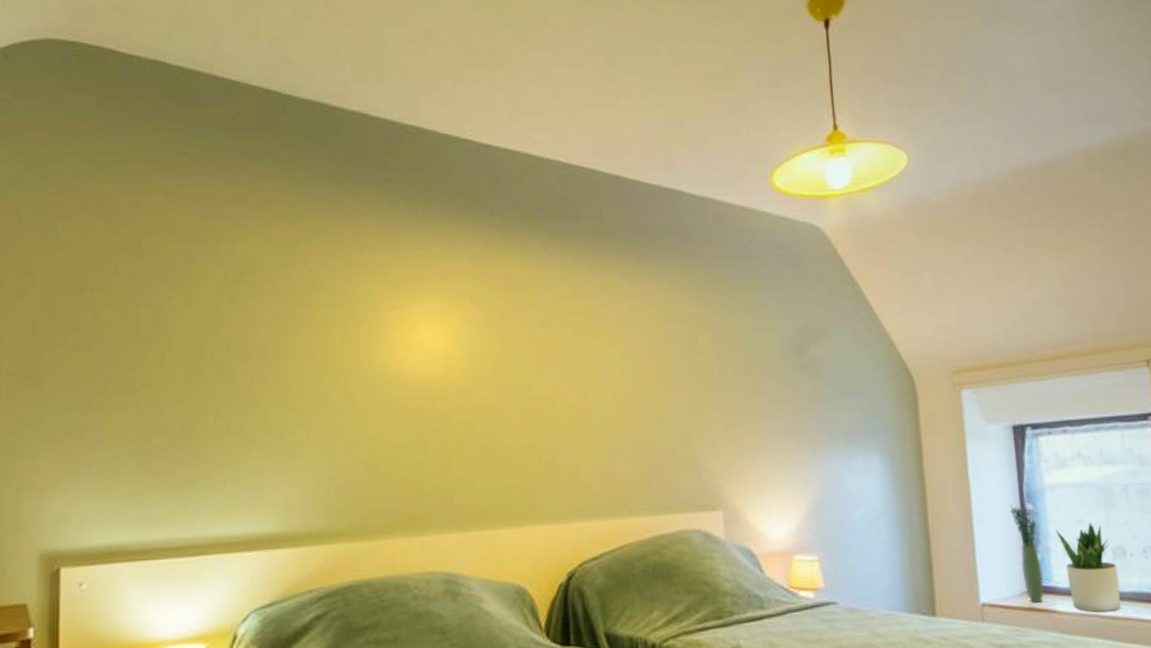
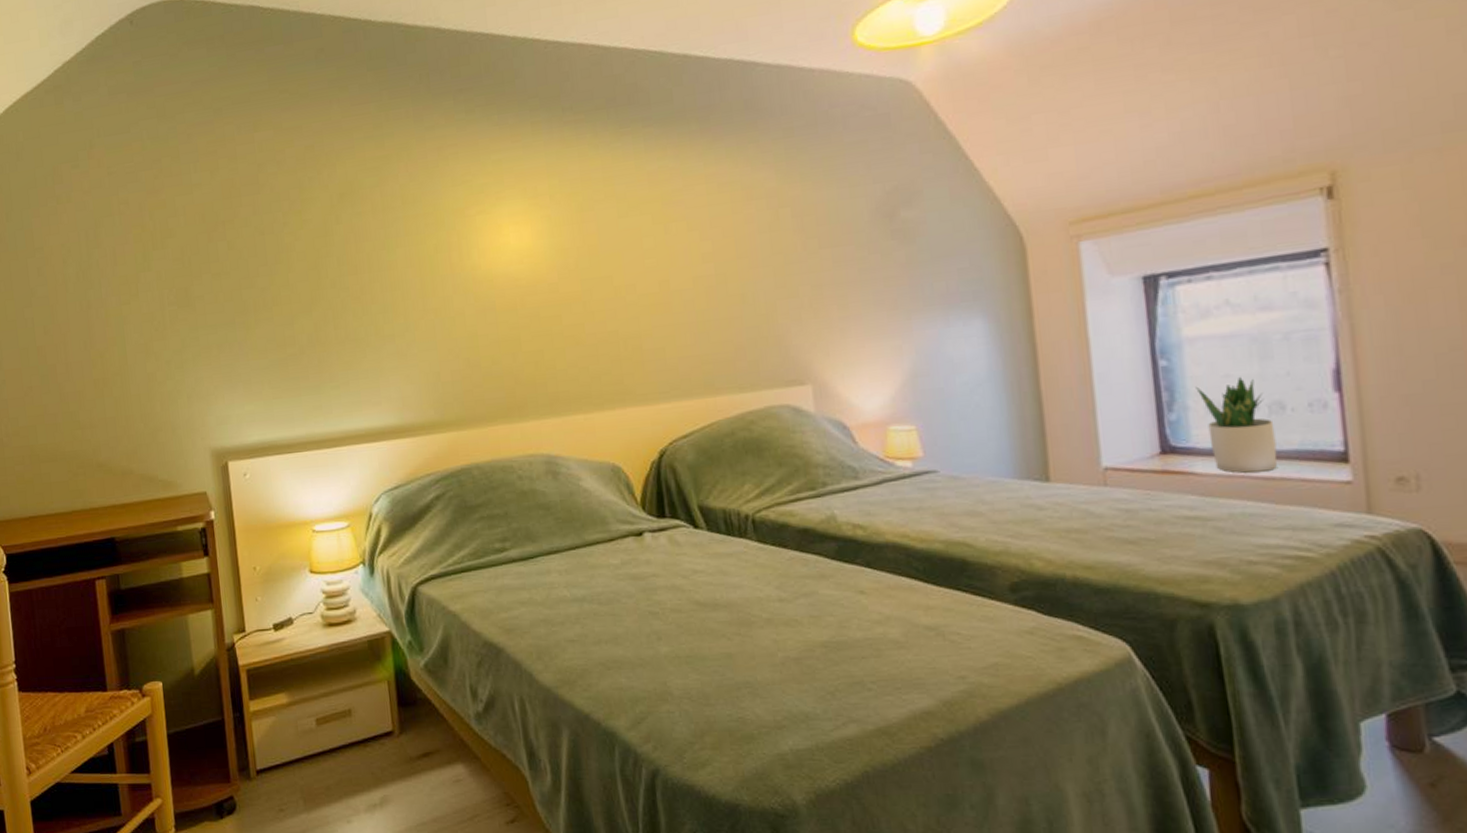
vase: present [1010,505,1044,603] -> none [1138,362,1180,465]

